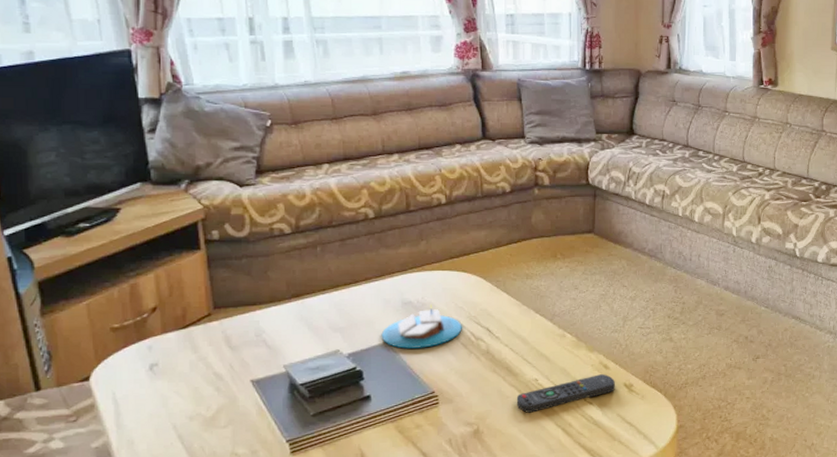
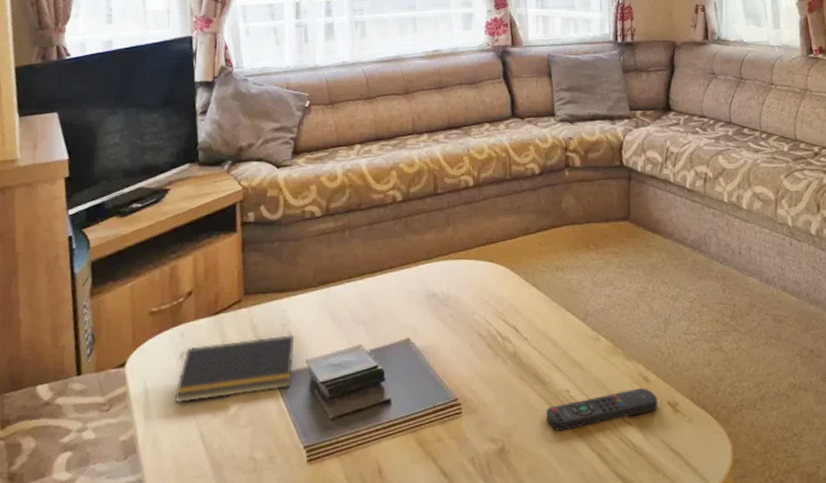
notepad: none [147,342,271,411] -> present [174,334,295,404]
candle: present [381,305,462,349] -> none [404,298,488,347]

